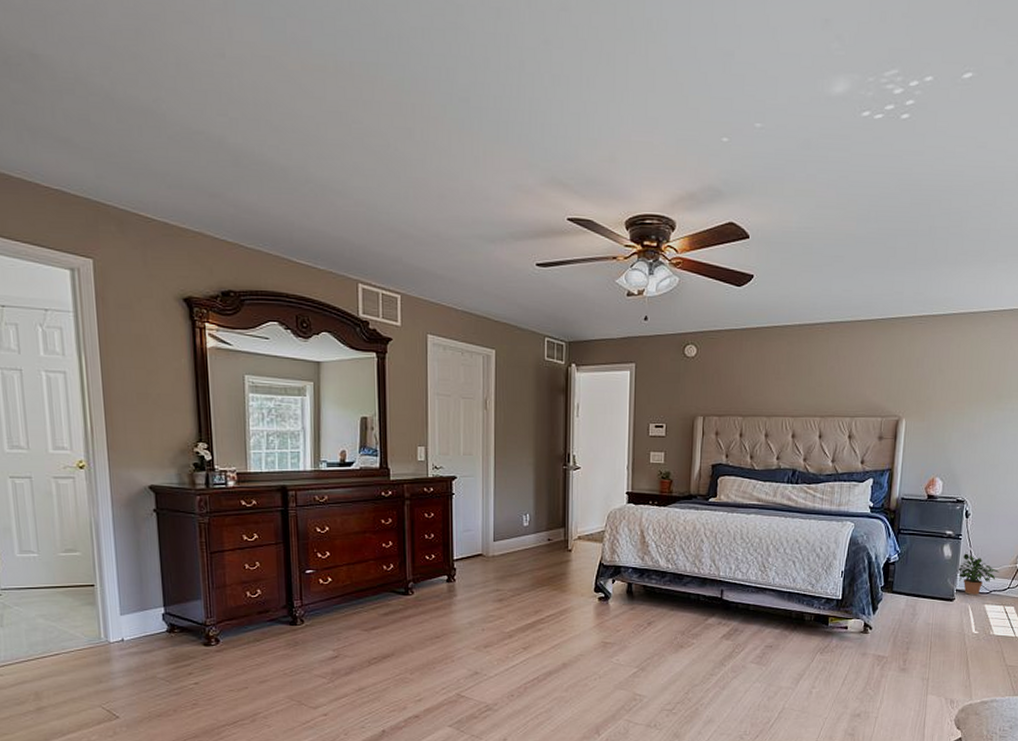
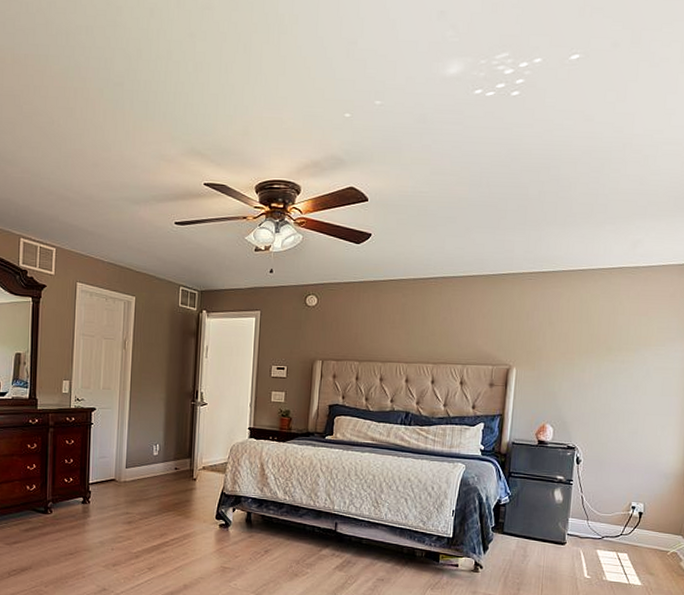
potted plant: present [956,553,999,596] -> none [568,498,611,541]

